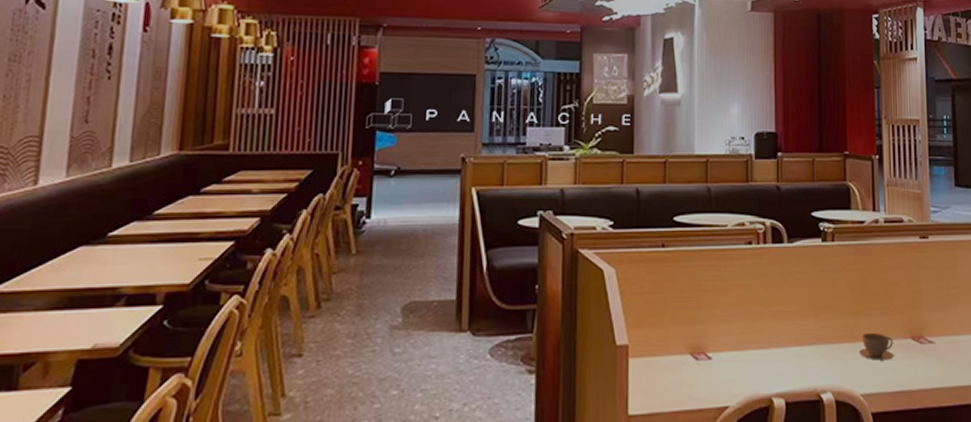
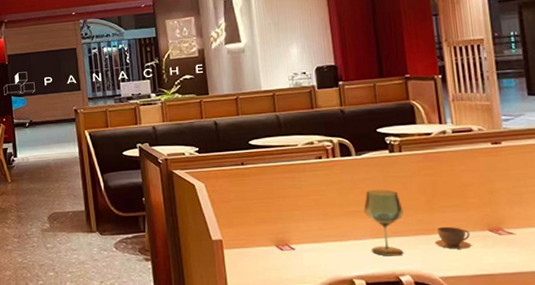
wine glass: none [790,286,831,369] -> present [363,189,404,257]

